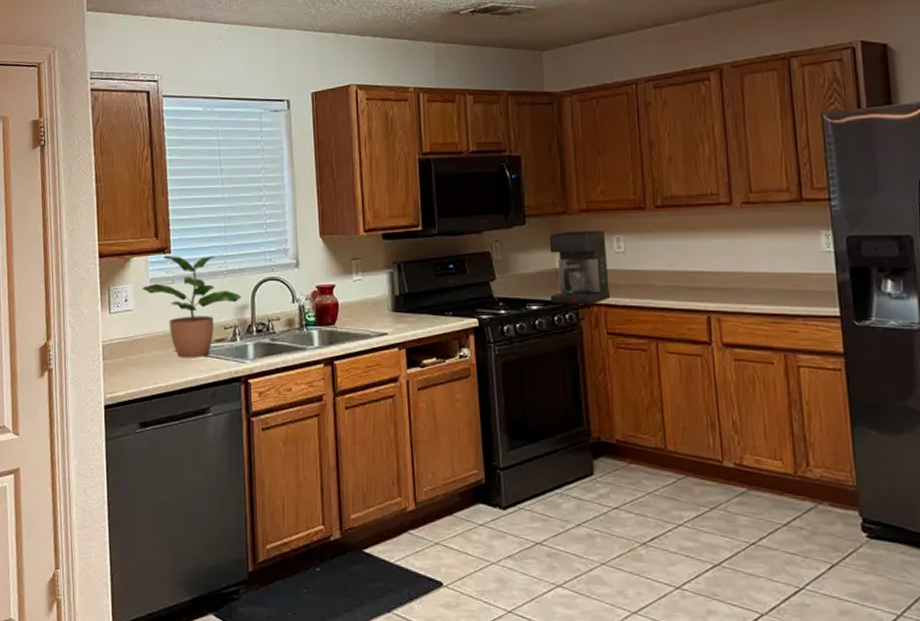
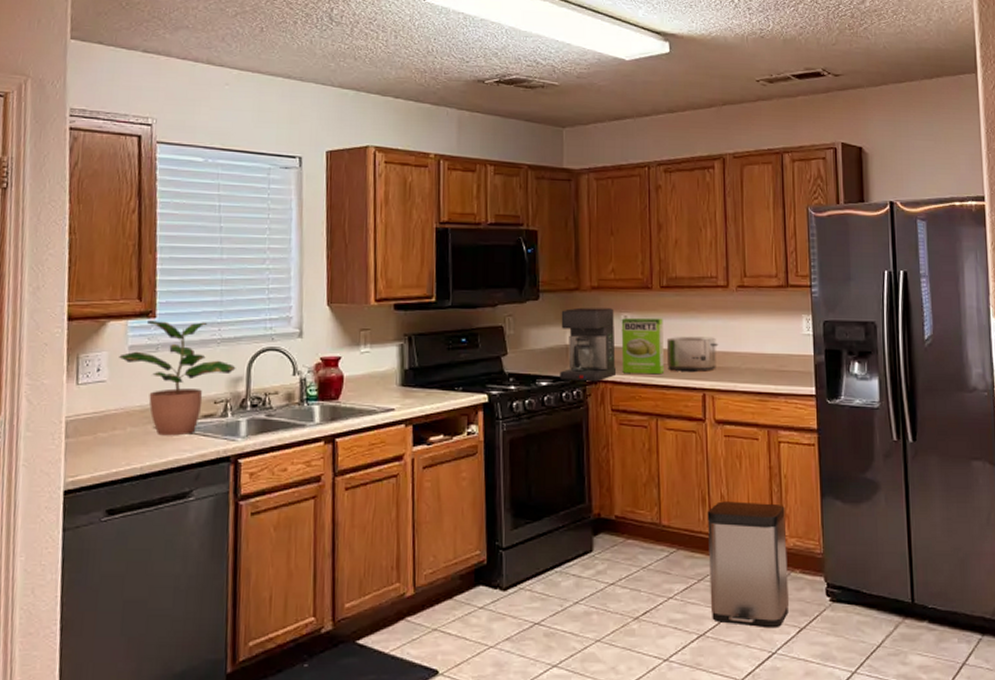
cake mix box: none [613,239,664,297] -> present [621,317,665,375]
toaster: none [663,257,723,293] -> present [666,336,719,372]
pedal bin: none [717,428,817,563] -> present [707,501,789,629]

